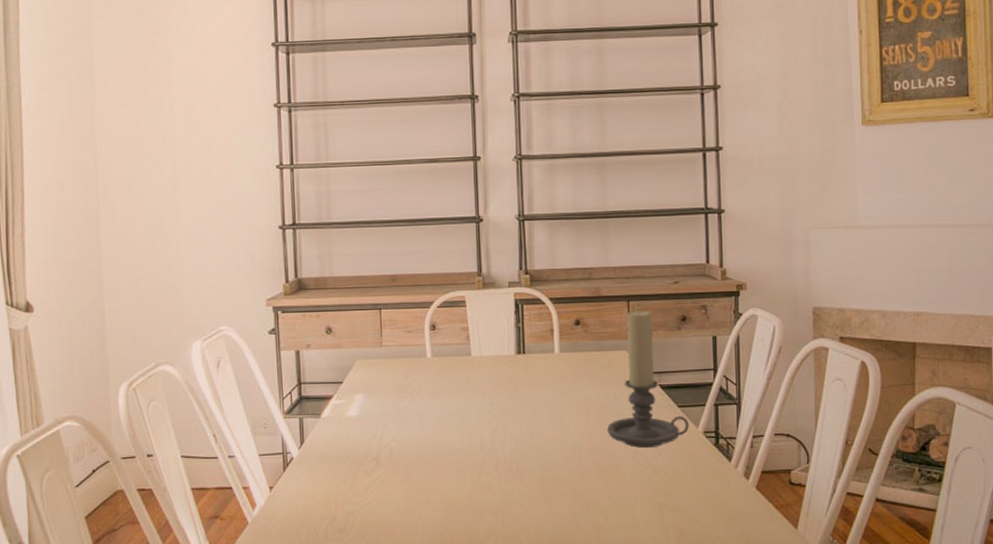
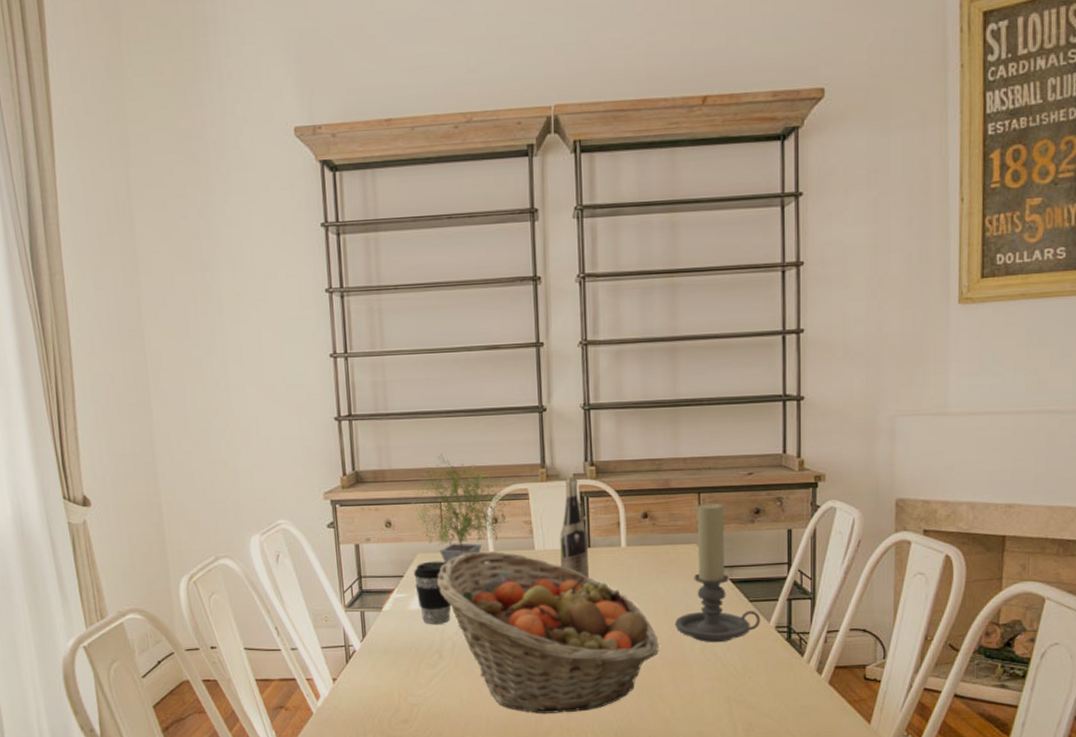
potted plant: none [352,262,450,371] -> present [412,454,513,565]
coffee cup: none [353,367,389,432] -> present [414,561,452,625]
fruit basket: none [376,357,592,522] -> present [437,551,659,715]
wine bottle: none [495,284,524,384] -> present [560,476,589,578]

